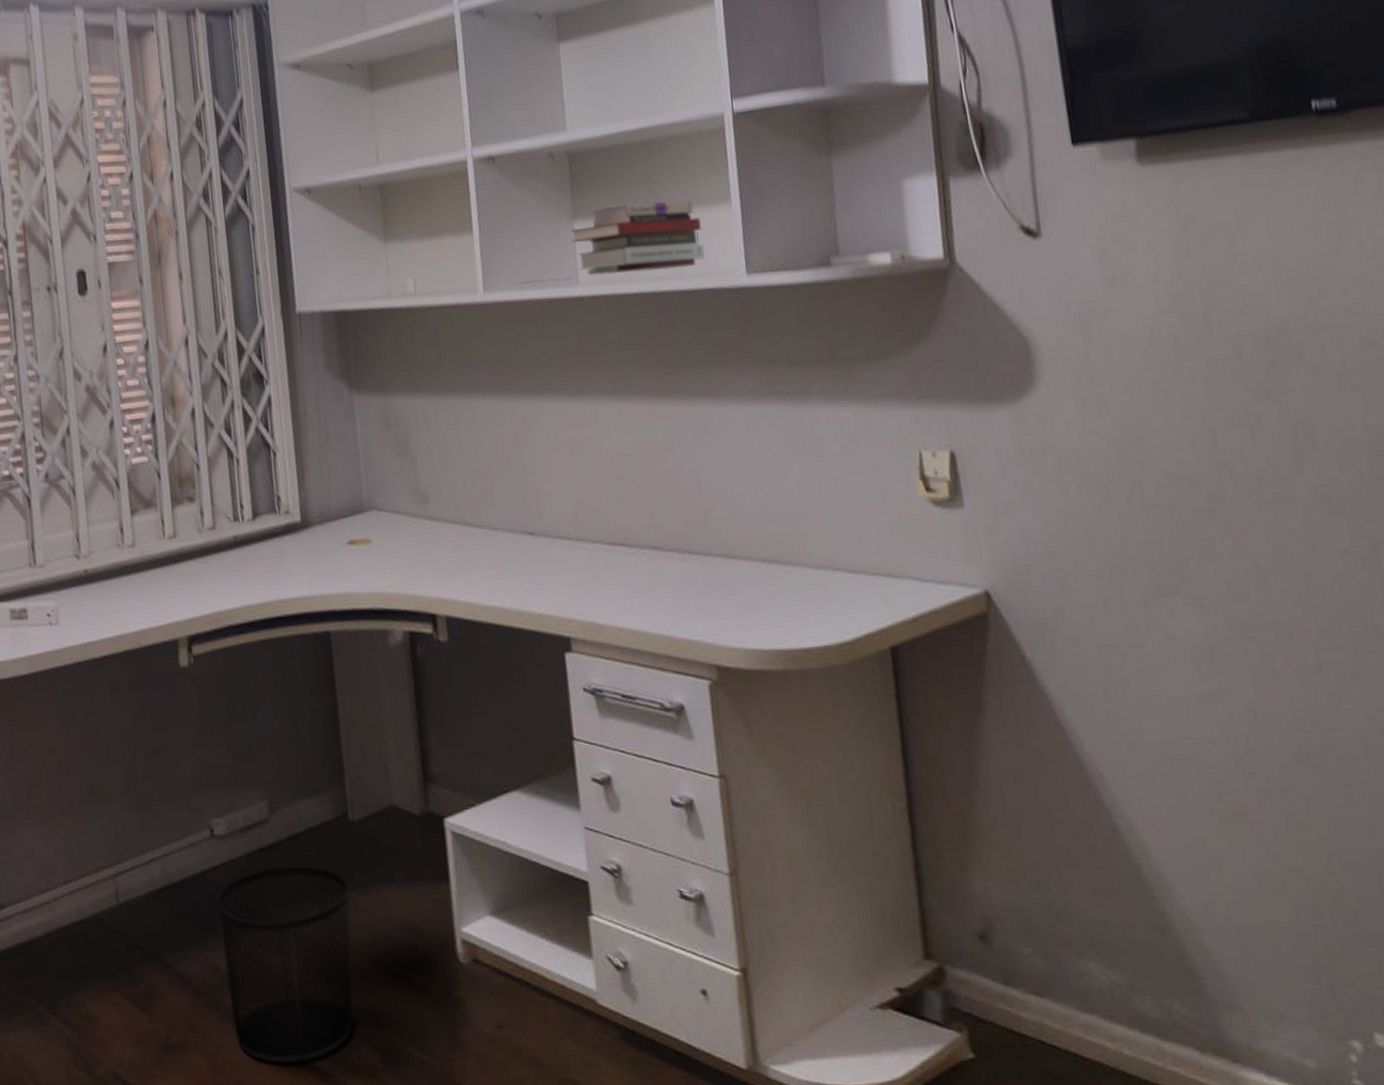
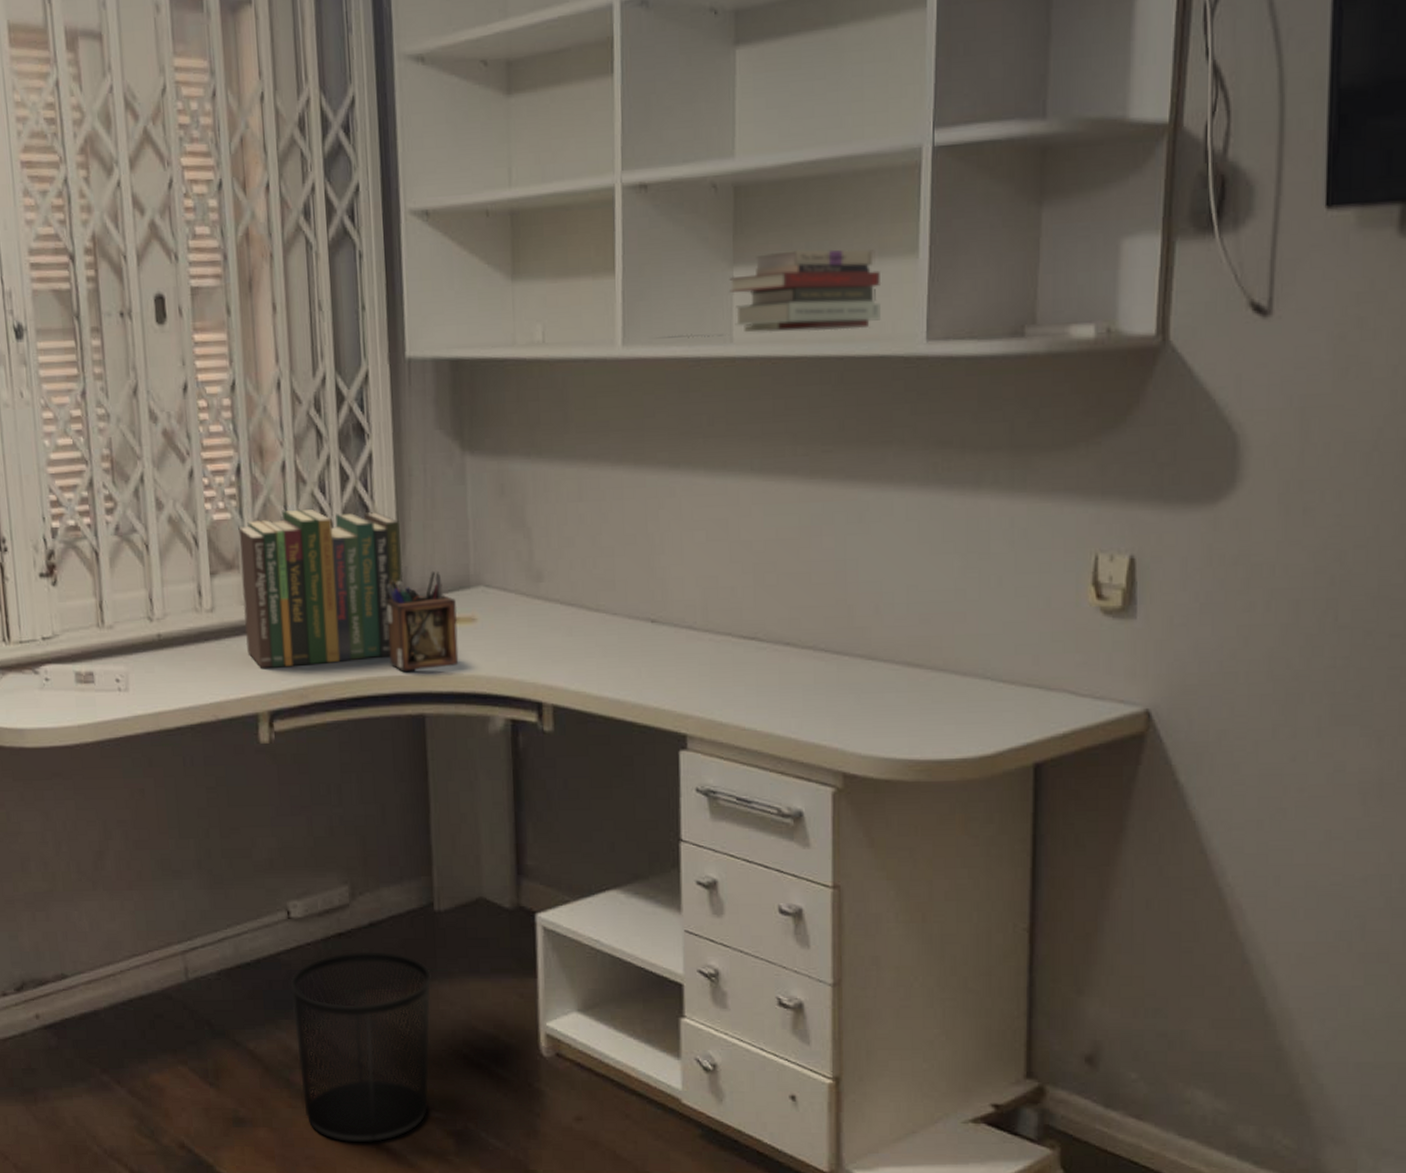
books: none [155,448,304,597] -> present [238,509,403,668]
desk organizer: none [289,498,358,593] -> present [386,571,459,672]

